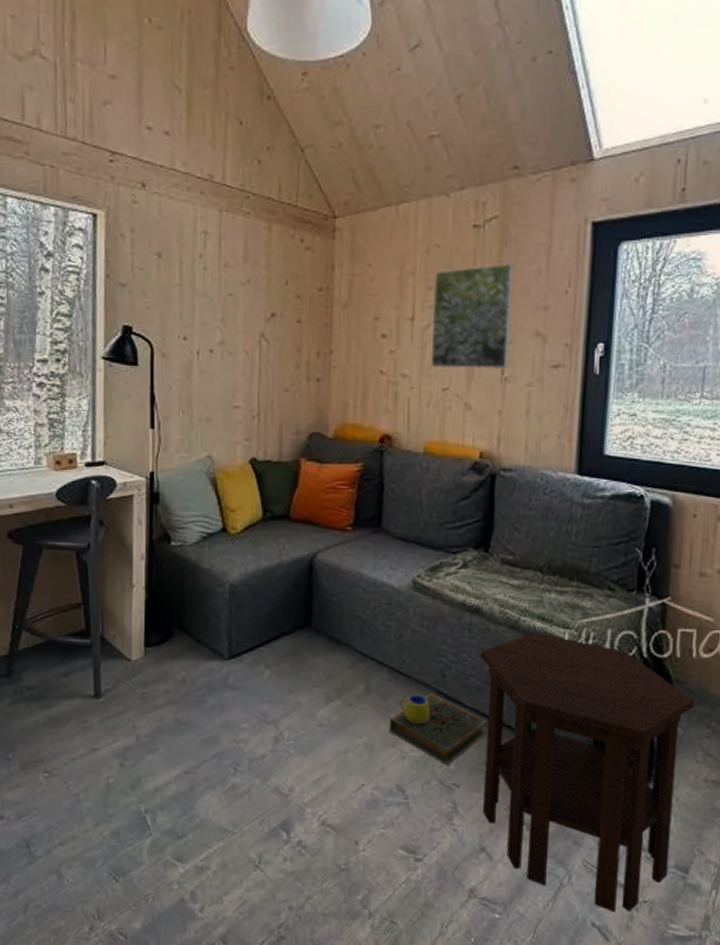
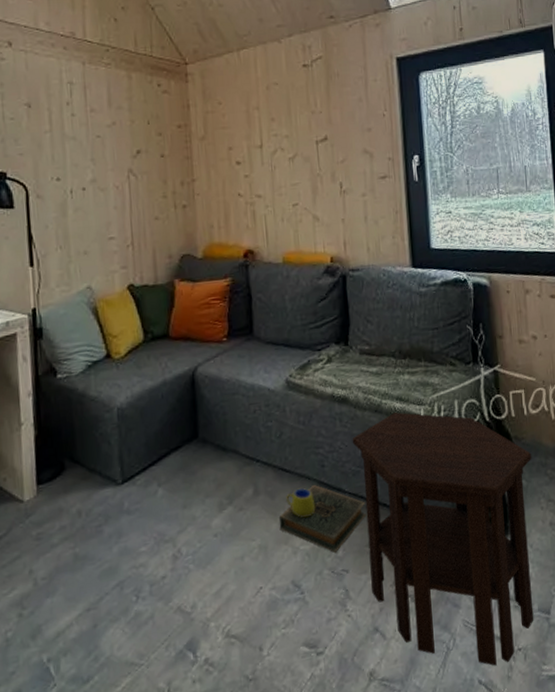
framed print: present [430,264,515,370] -> none [275,95,345,187]

